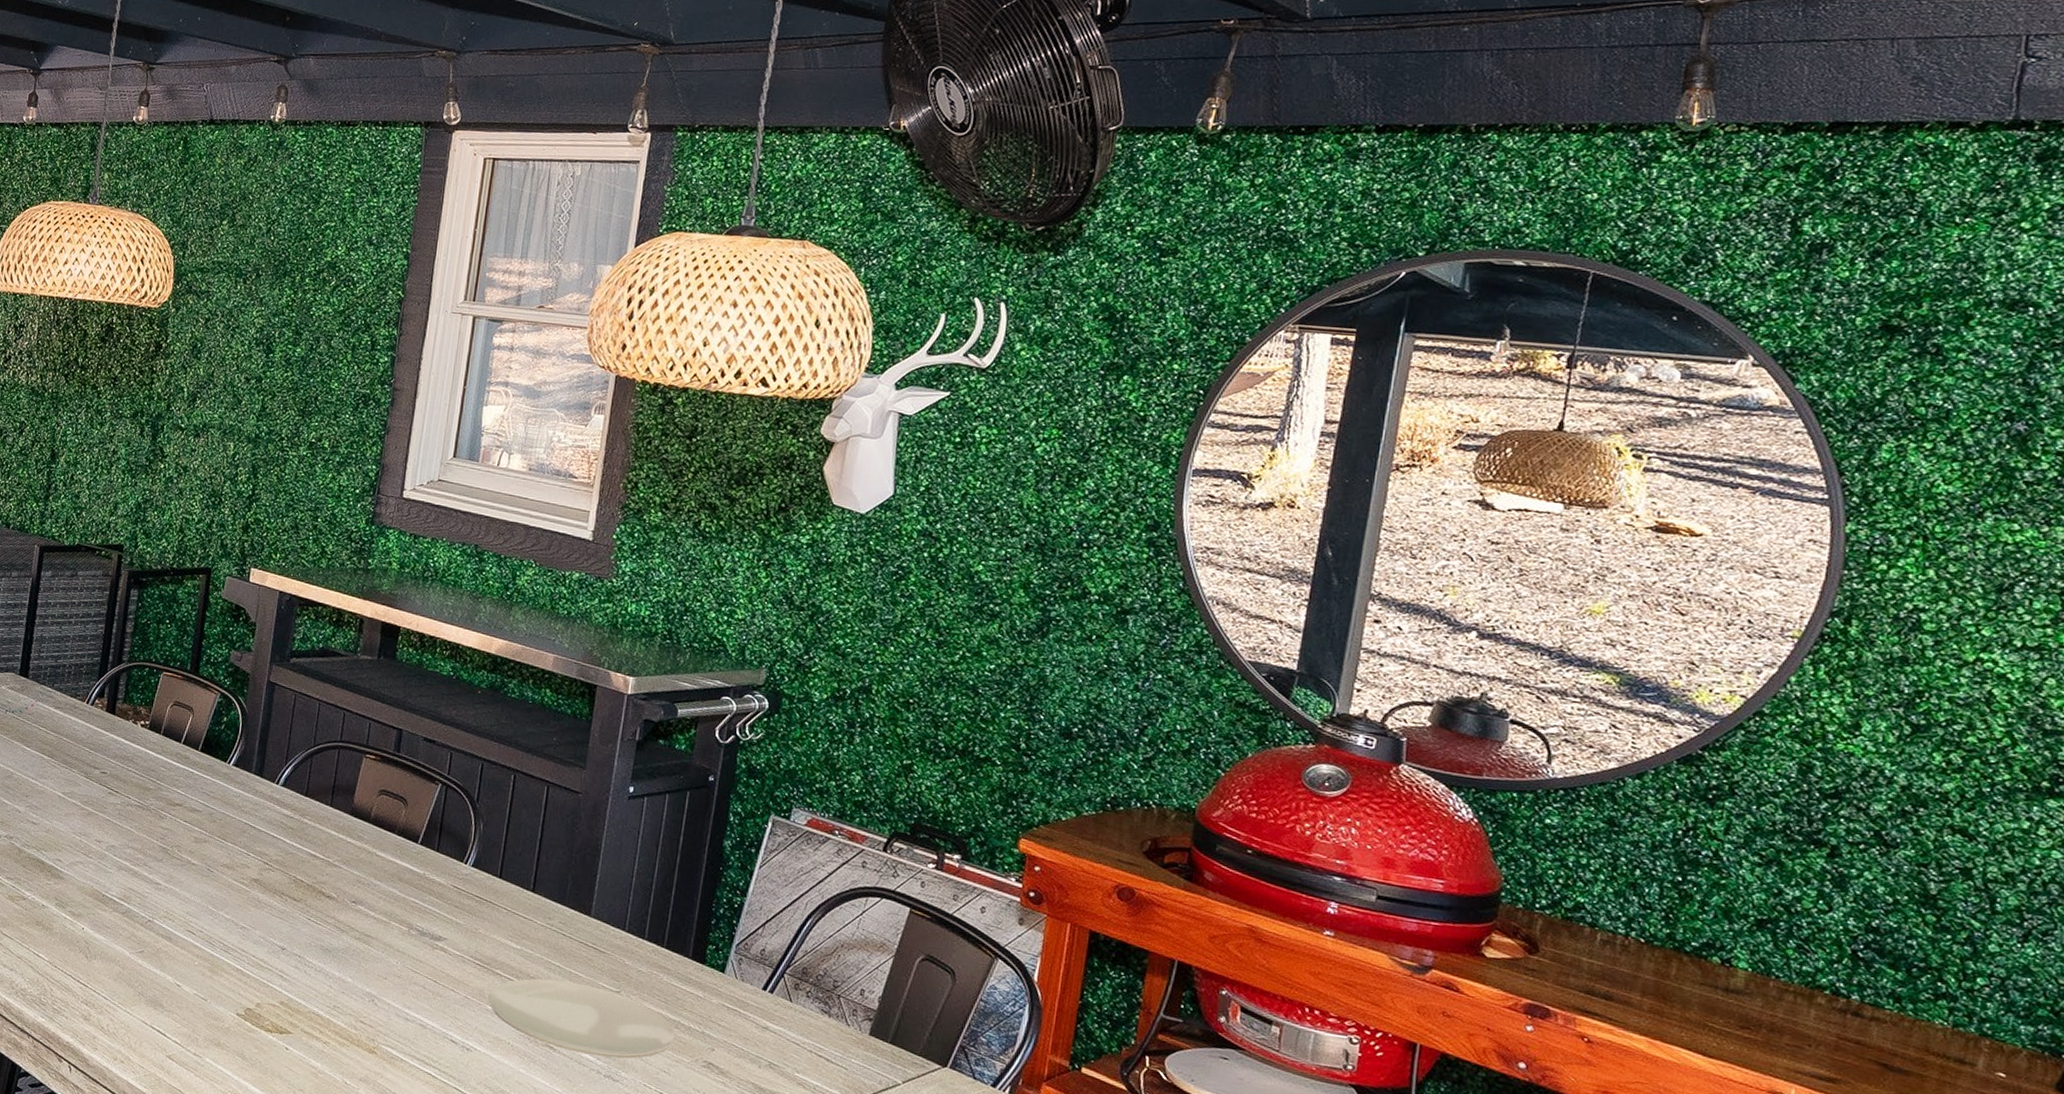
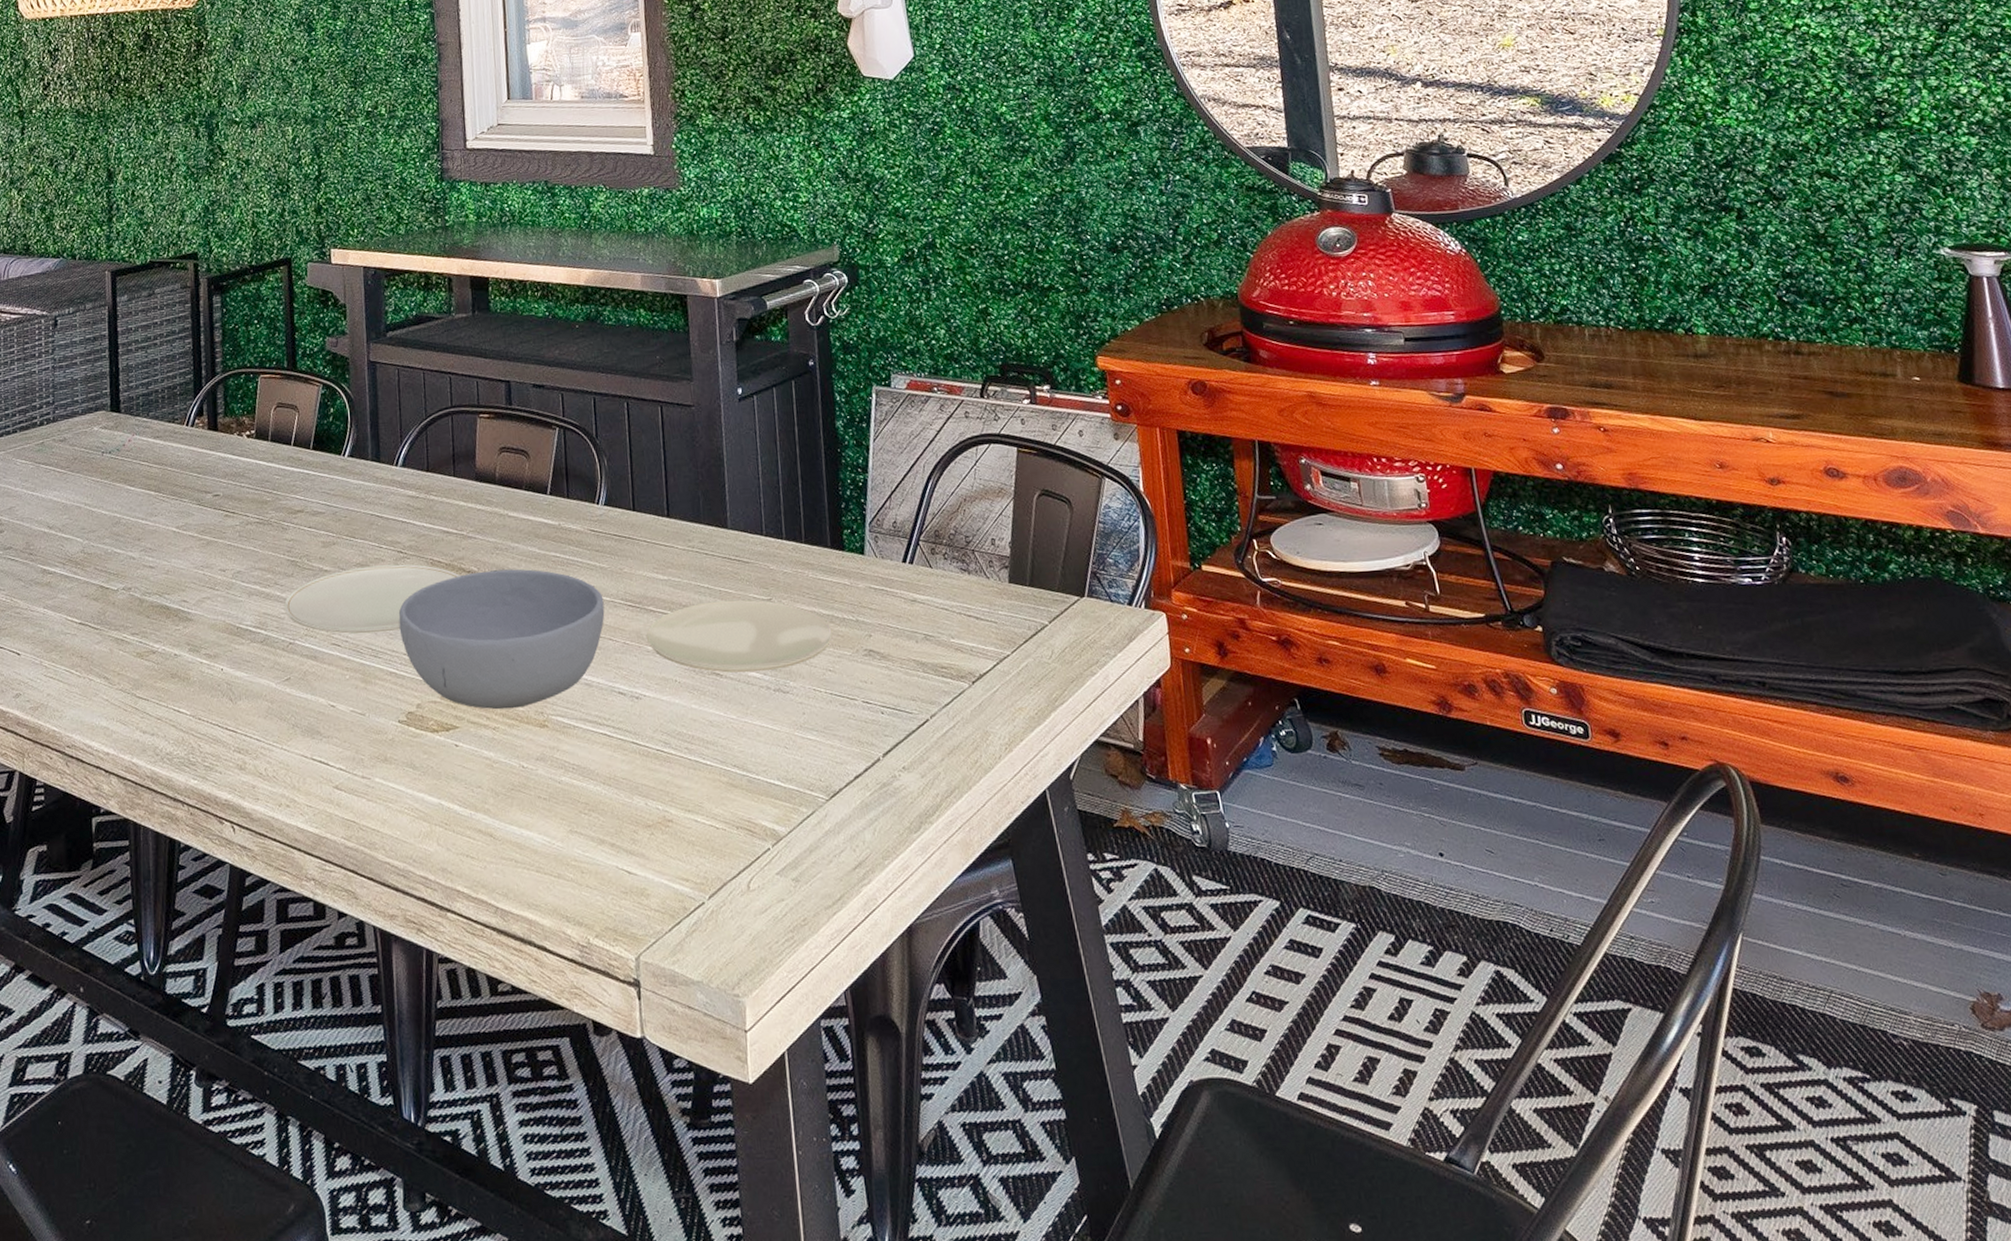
plate: none [148,867,321,933] -> present [283,564,462,634]
bowl: none [252,898,454,1031] -> present [398,569,605,710]

